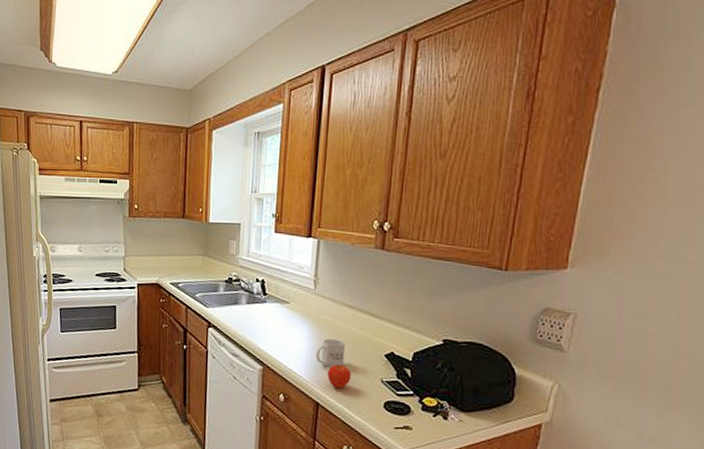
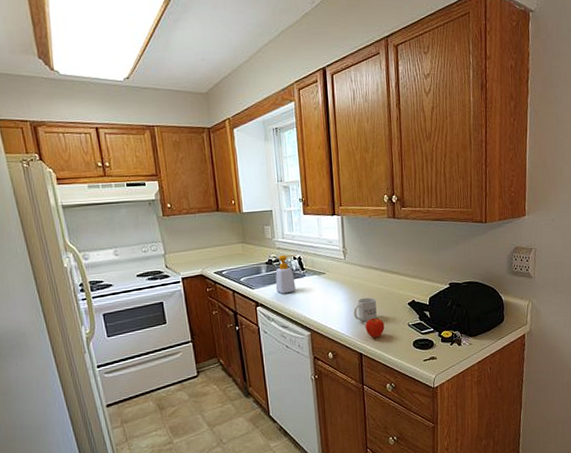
soap bottle: none [231,274,260,319] -> present [275,255,297,294]

